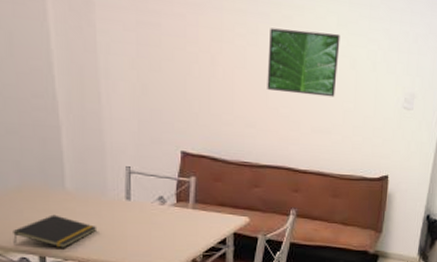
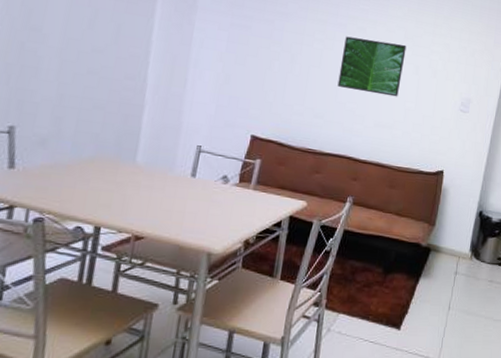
notepad: present [13,214,98,248] -> none [72,186,158,220]

